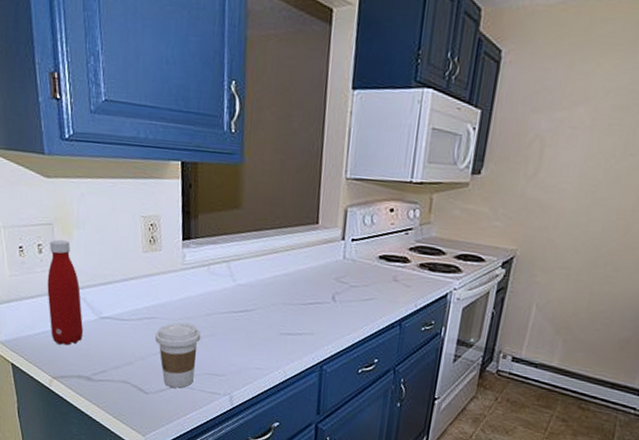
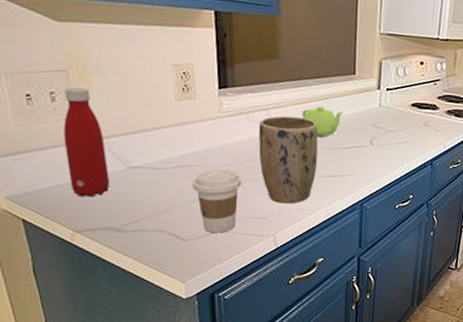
plant pot: none [218,268,278,362] -> present [258,115,318,204]
teapot: none [261,258,306,291] -> present [301,106,344,137]

